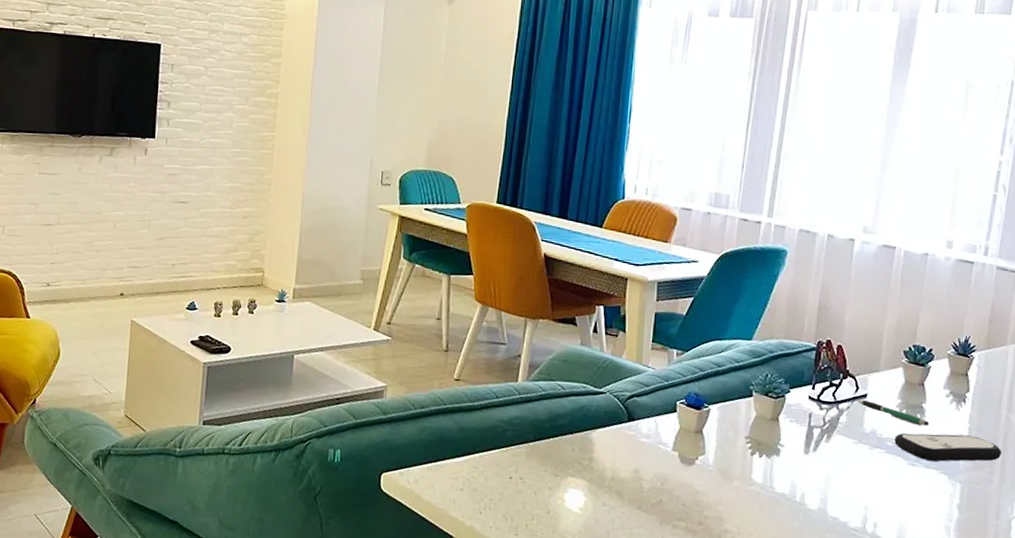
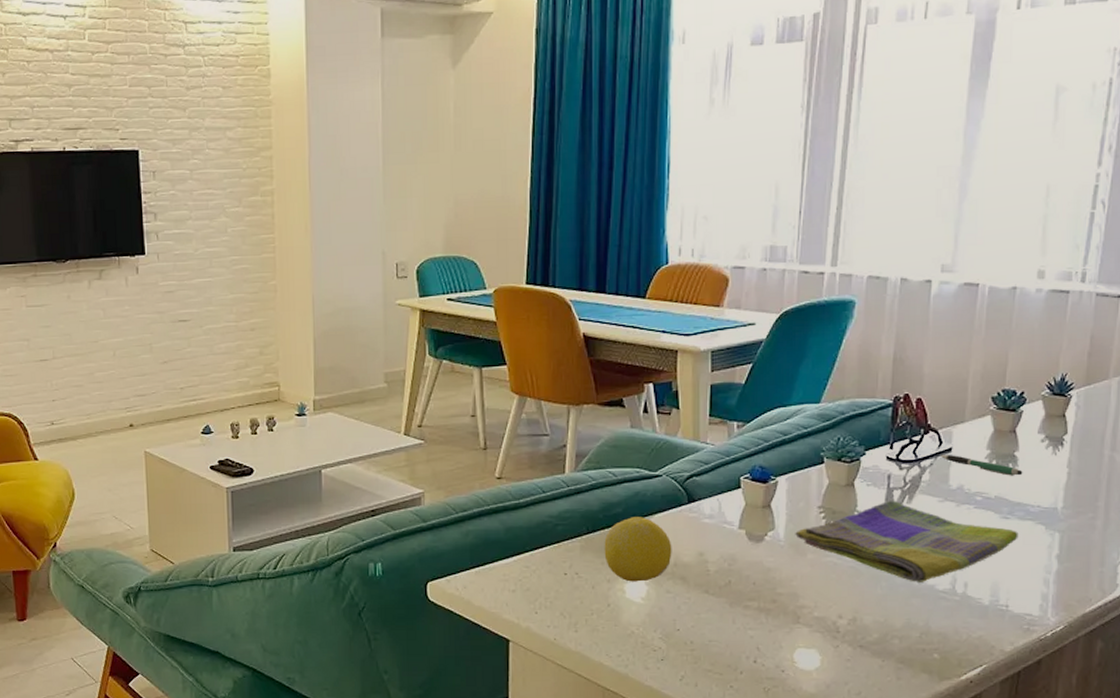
lemon: none [548,429,611,493] -> present [604,517,672,582]
dish towel: none [723,437,924,519] -> present [795,500,1018,582]
remote control: present [894,433,1002,462] -> none [984,481,1106,512]

